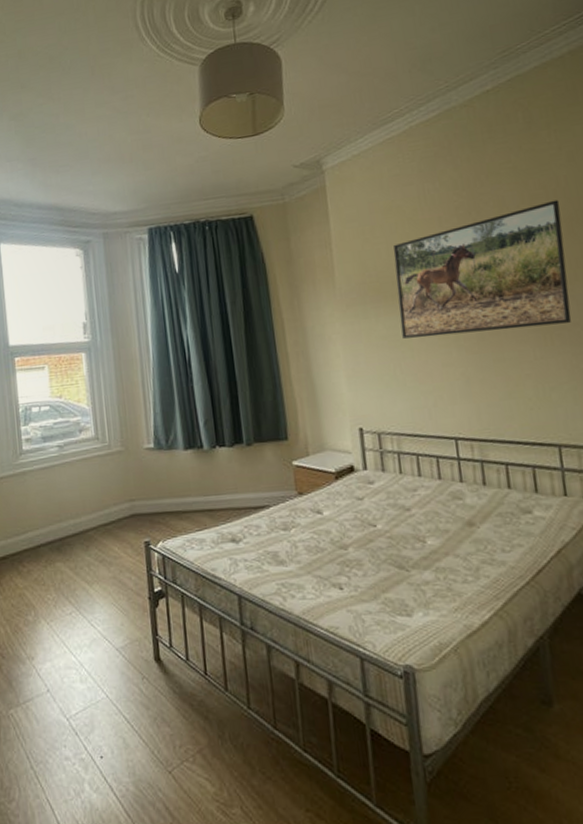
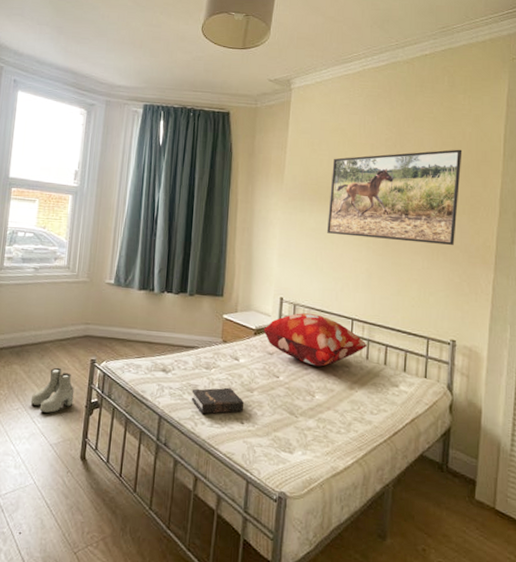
boots: none [83,557,134,613] -> present [30,367,75,413]
hardback book: none [271,548,340,586] -> present [191,387,245,414]
decorative pillow: none [345,440,482,505] -> present [263,313,368,367]

